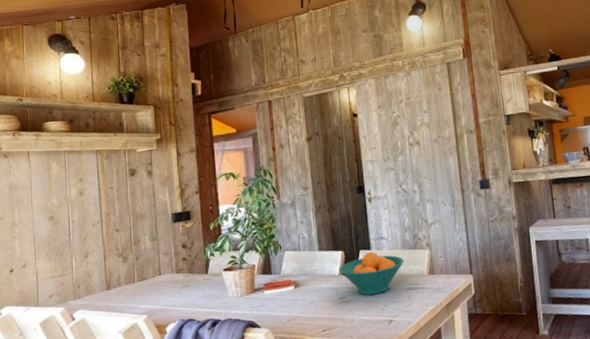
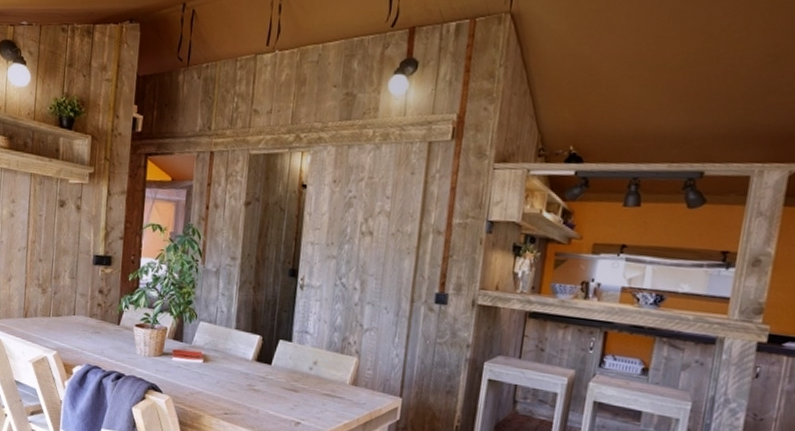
fruit bowl: present [339,251,404,296] -> none [253,343,327,392]

